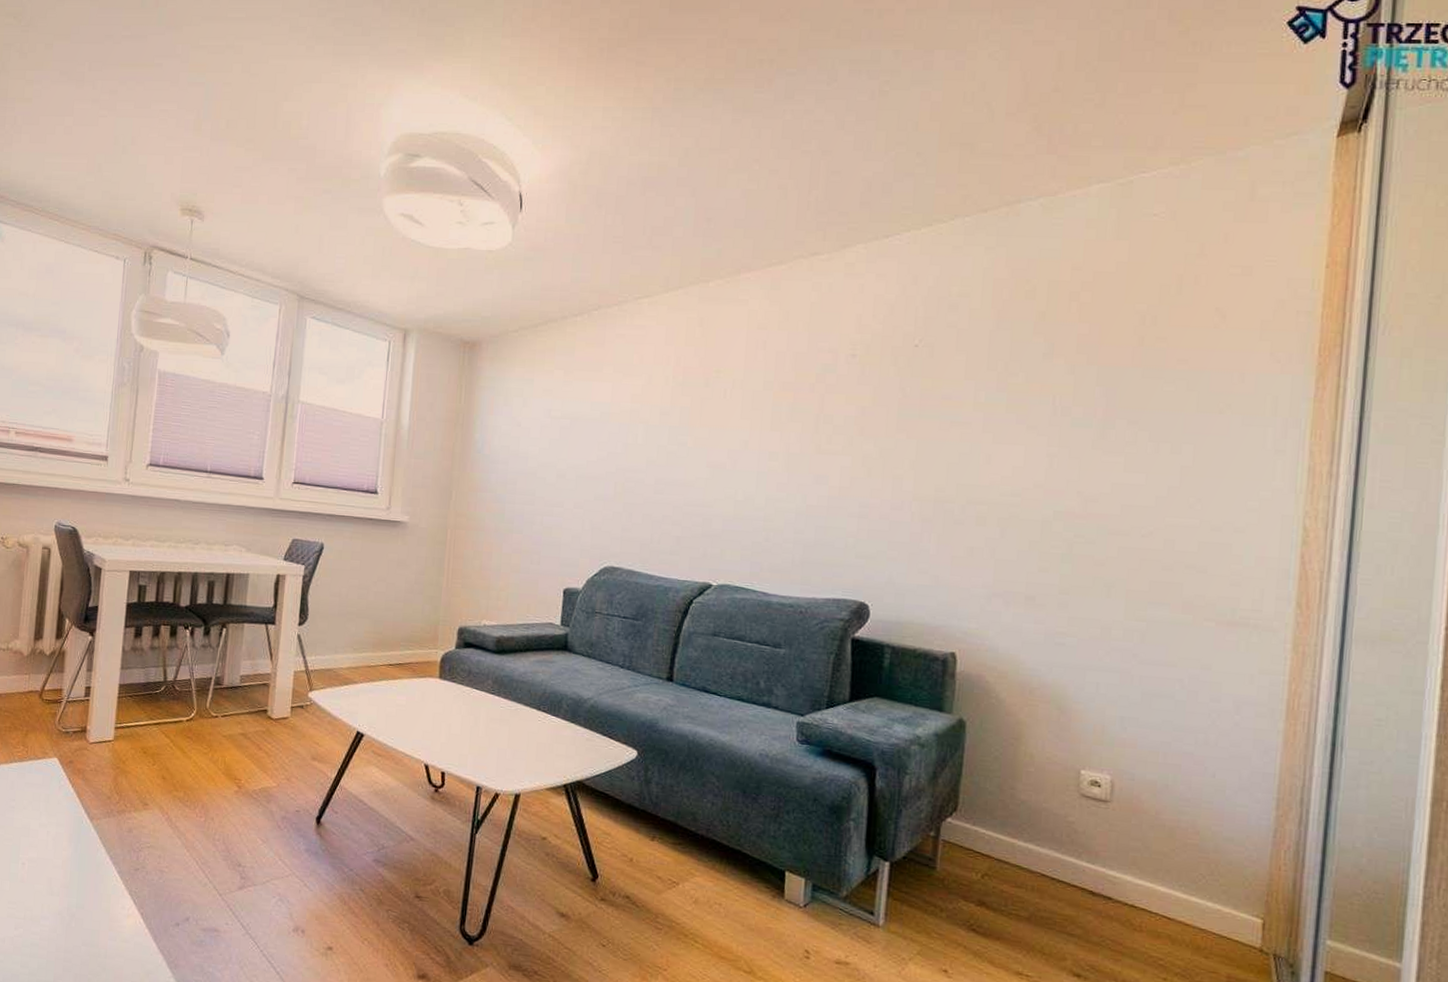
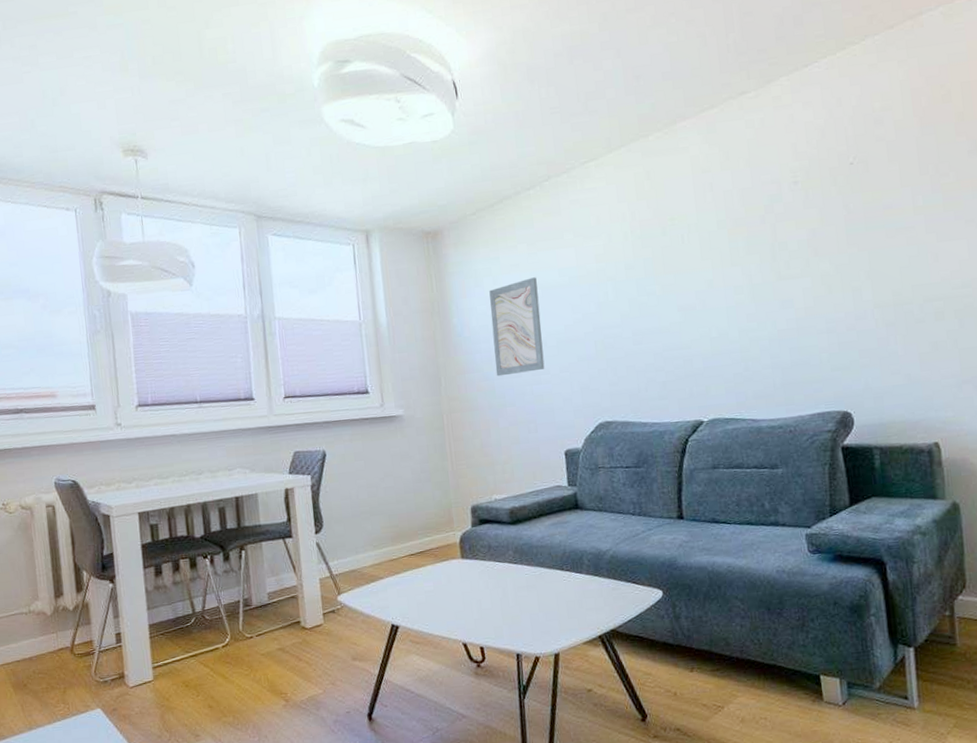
wall art: none [508,406,567,502] -> present [489,277,545,377]

